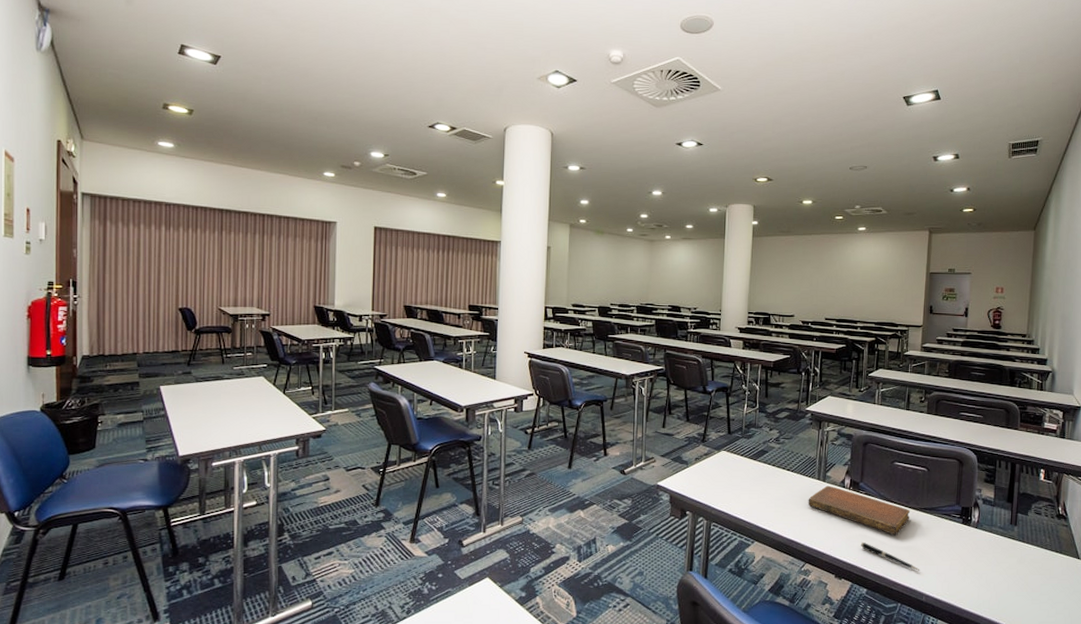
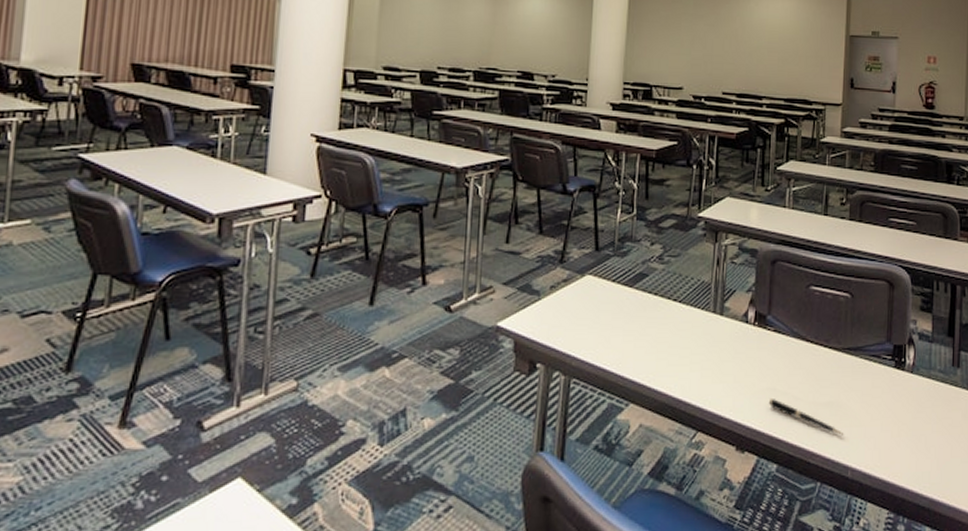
notebook: present [808,485,911,536] -> none [700,320,831,387]

